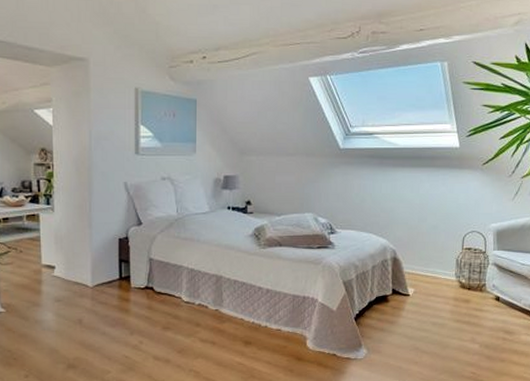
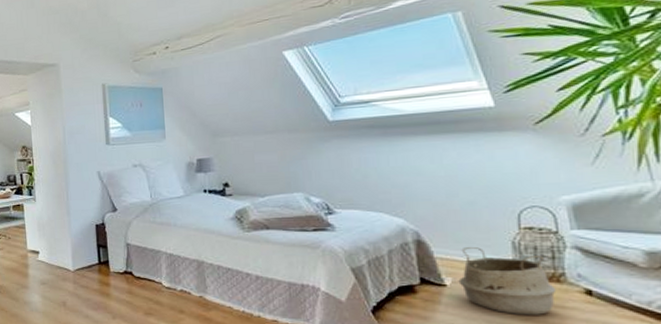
woven basket: none [418,264,479,317] -> present [458,247,557,315]

